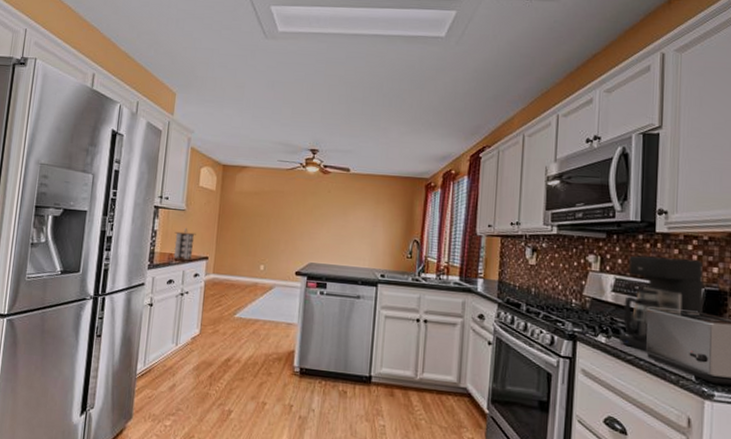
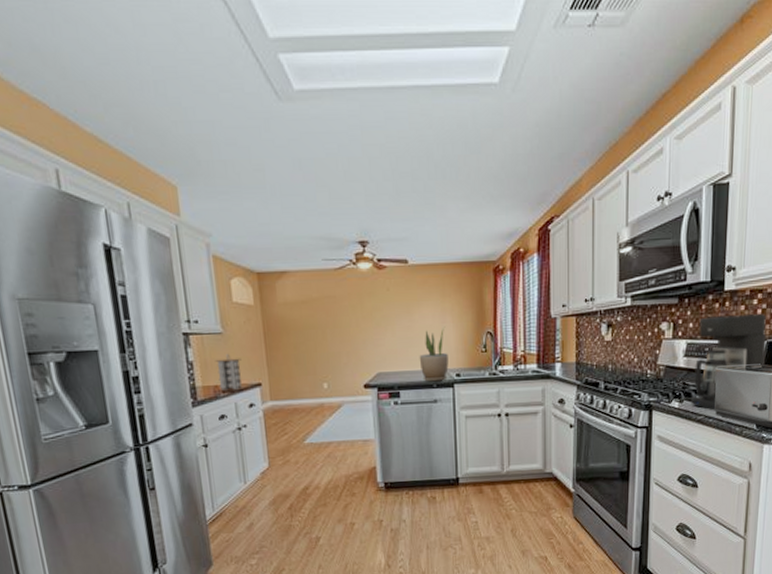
potted plant: none [348,230,376,280] -> present [419,326,449,382]

